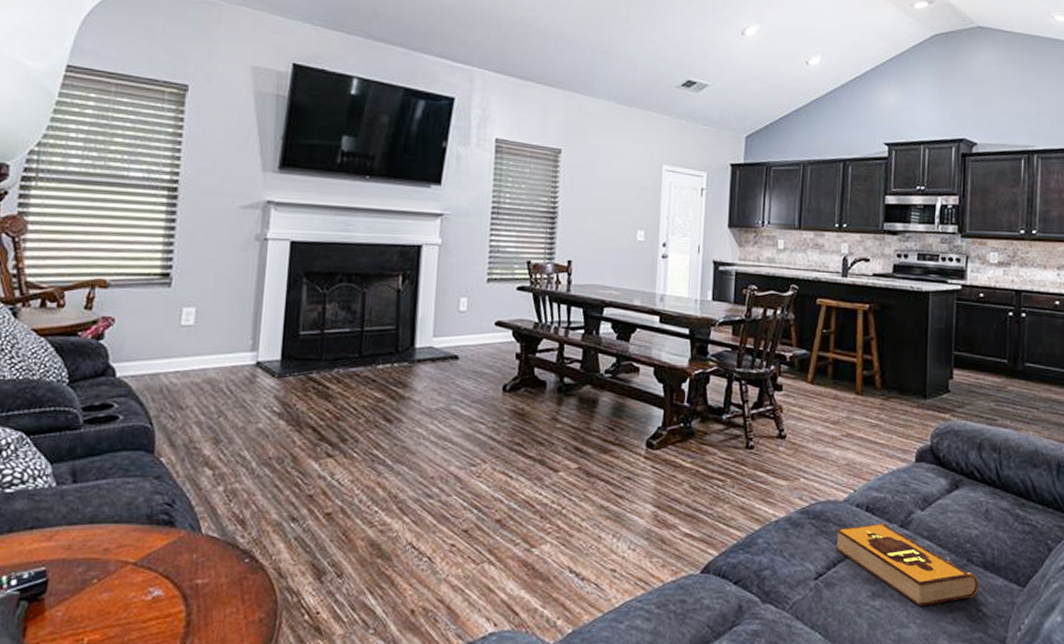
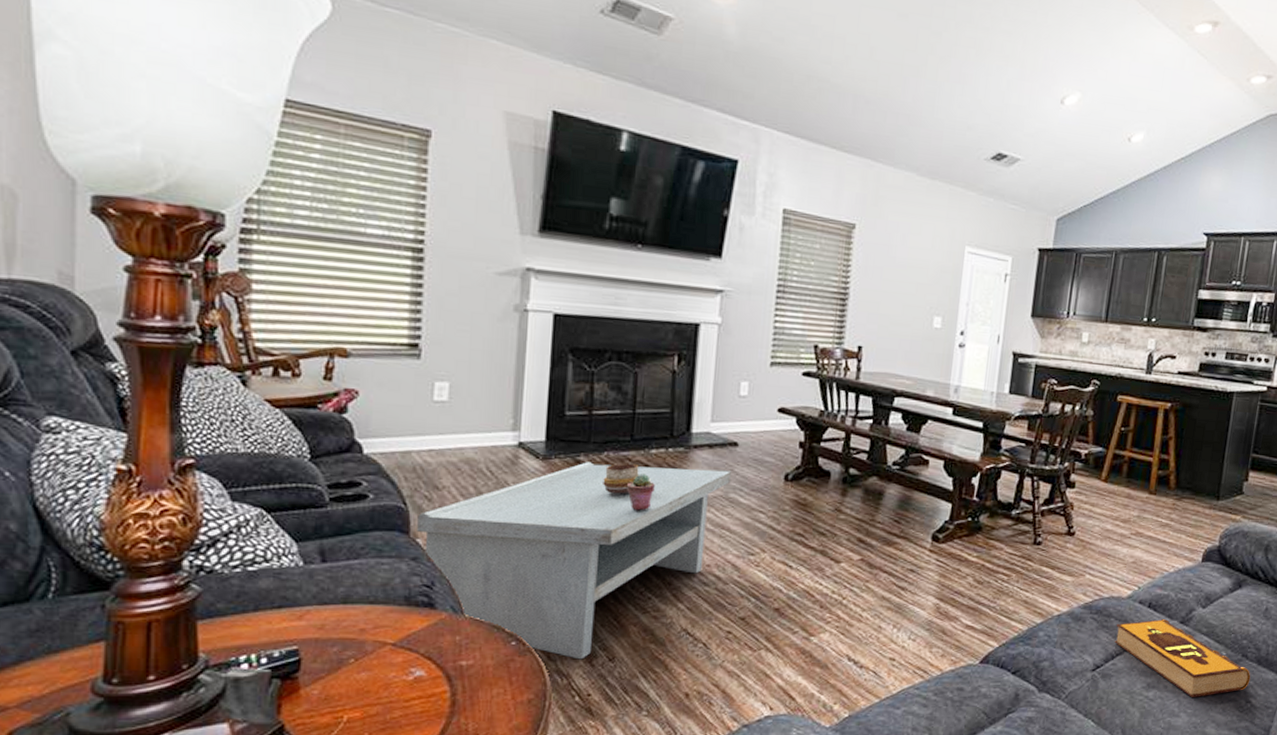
coffee table: none [161,378,453,576] -> present [417,462,732,660]
decorative bowl: none [333,378,367,409] -> present [603,463,639,494]
potted succulent: none [355,389,381,425] -> present [627,474,655,511]

